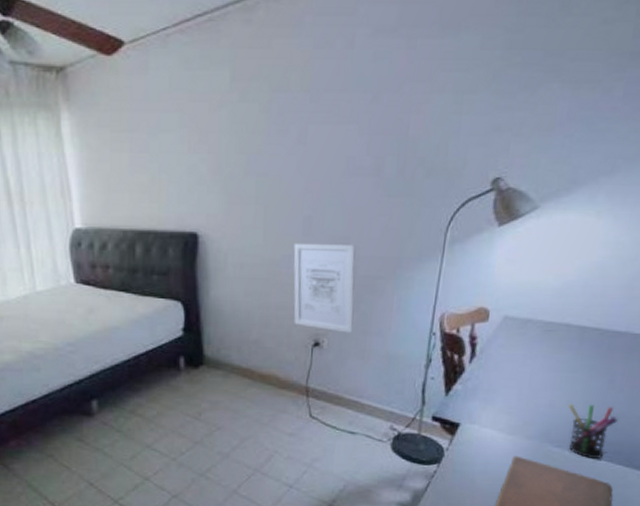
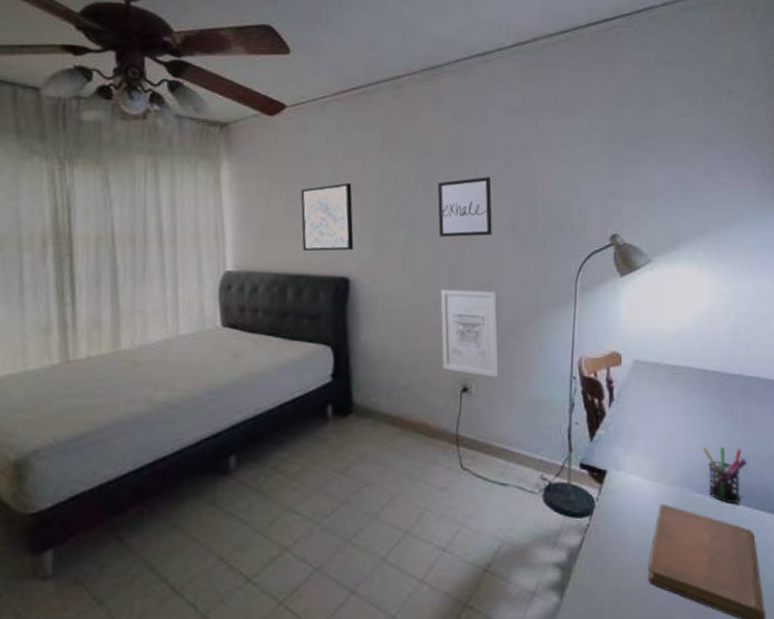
wall art: none [145,128,202,206] -> present [300,182,354,252]
wall art: none [293,115,355,187] -> present [437,177,492,238]

